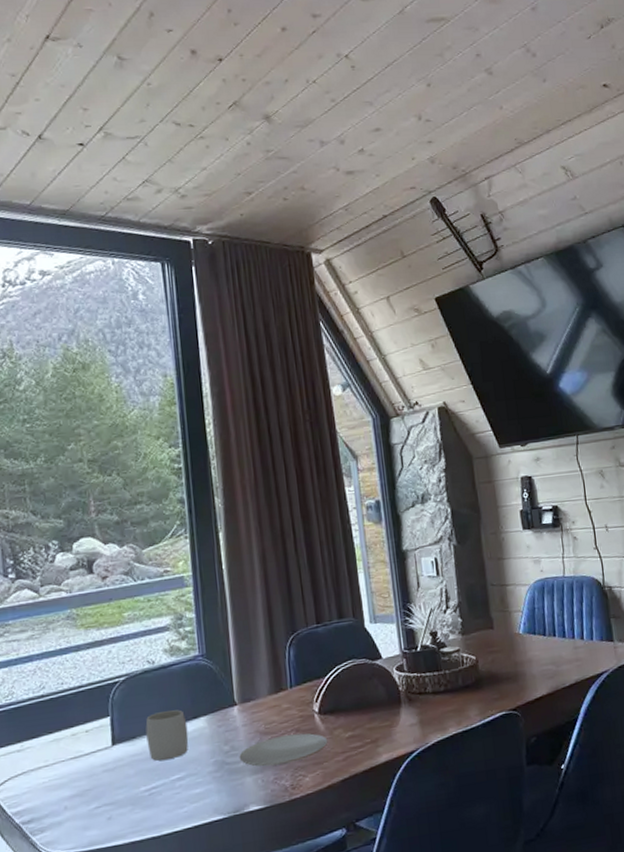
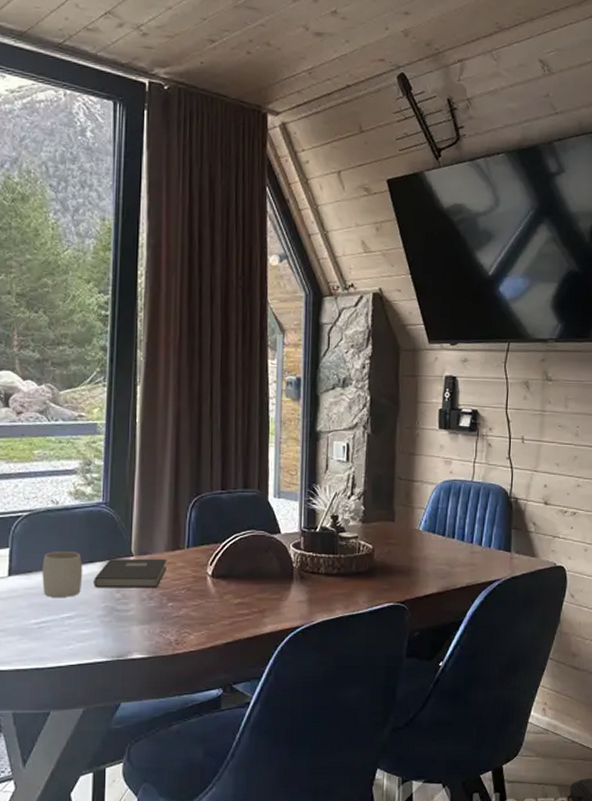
book: none [200,702,273,744] -> present [94,558,167,588]
plate: present [239,733,328,767] -> none [129,593,217,619]

